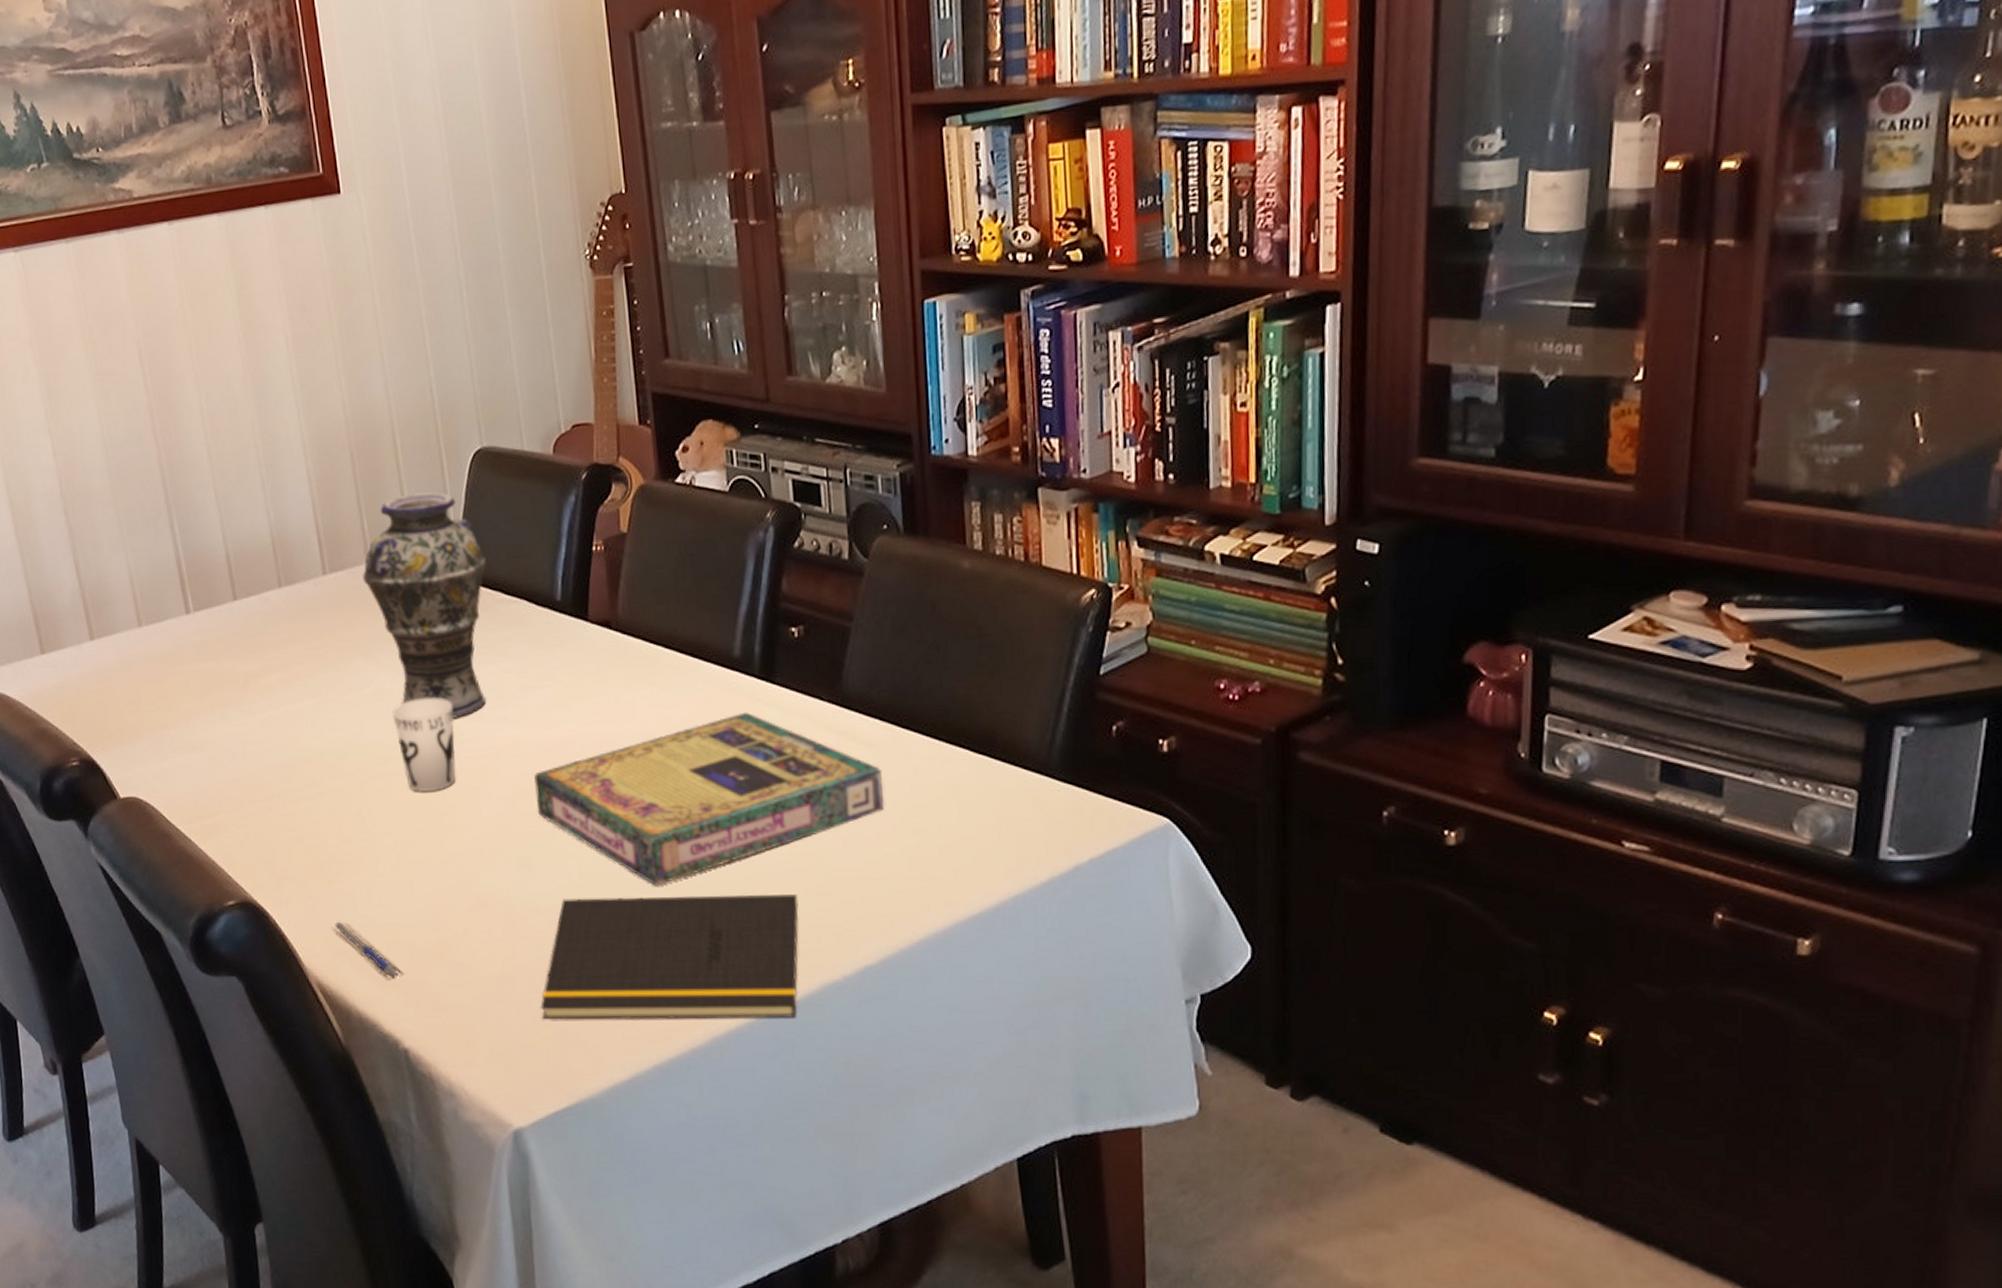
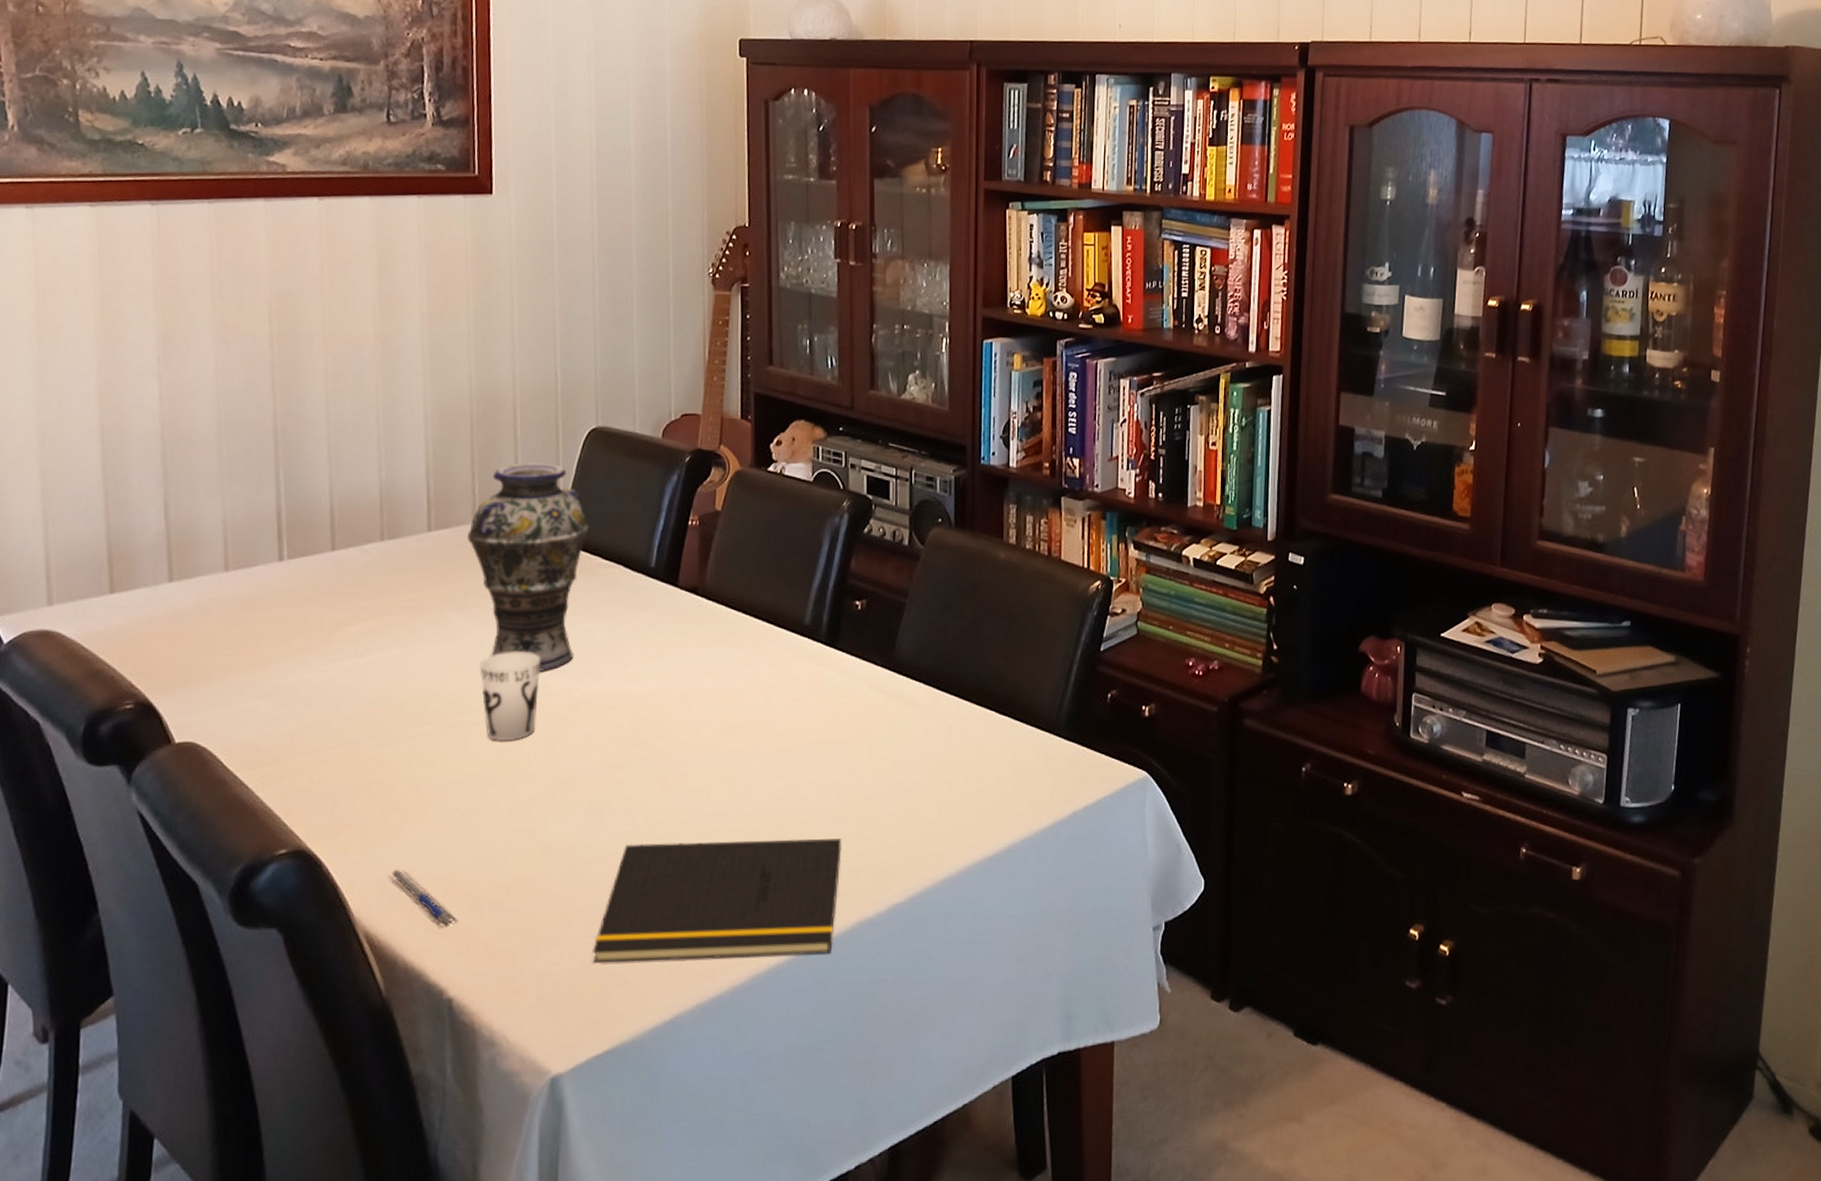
video game box: present [533,712,883,886] -> none [610,673,922,832]

